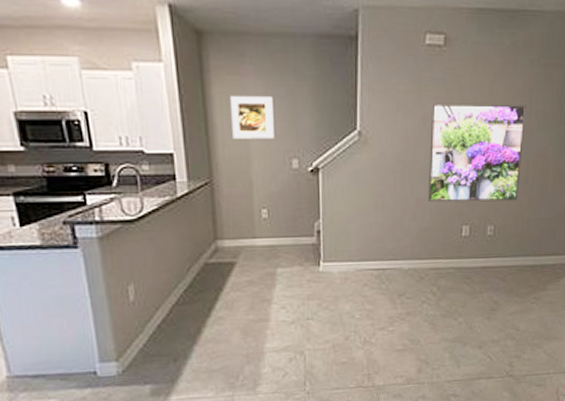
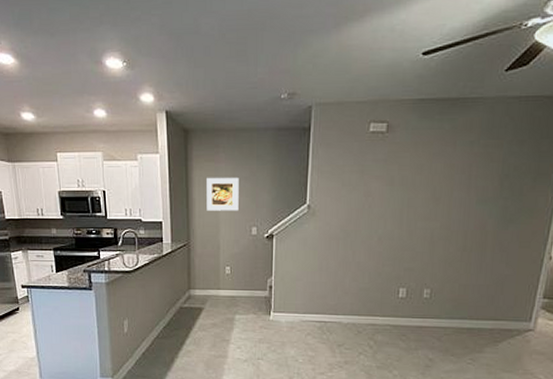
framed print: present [427,105,527,202] -> none [367,182,466,268]

